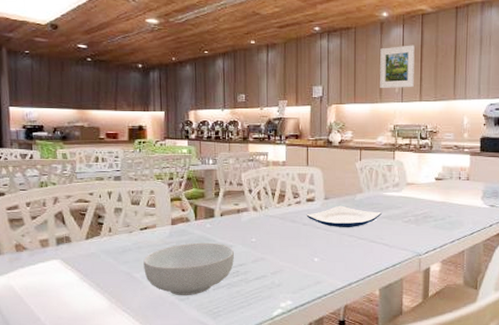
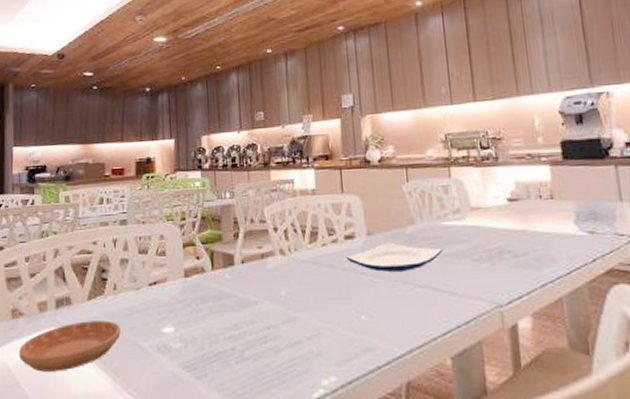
saucer: none [24,256,116,294] -> present [19,320,121,372]
cereal bowl: present [143,242,234,296] -> none [153,298,260,373]
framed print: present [380,45,415,89] -> none [417,34,464,91]

